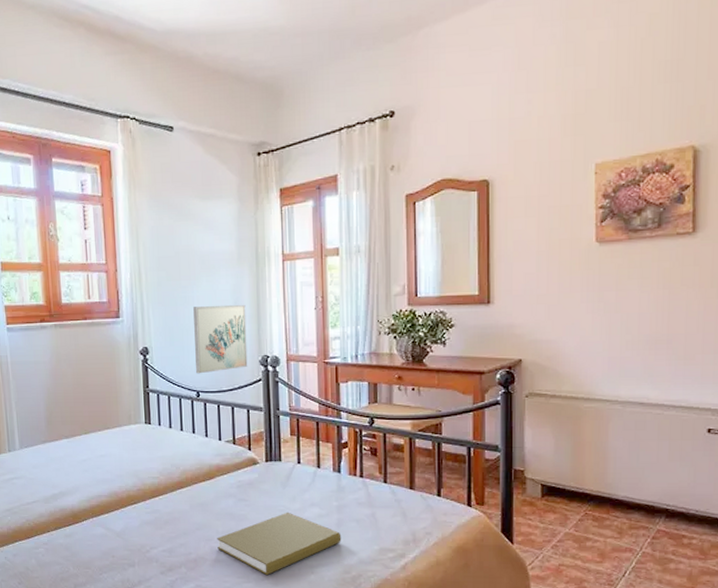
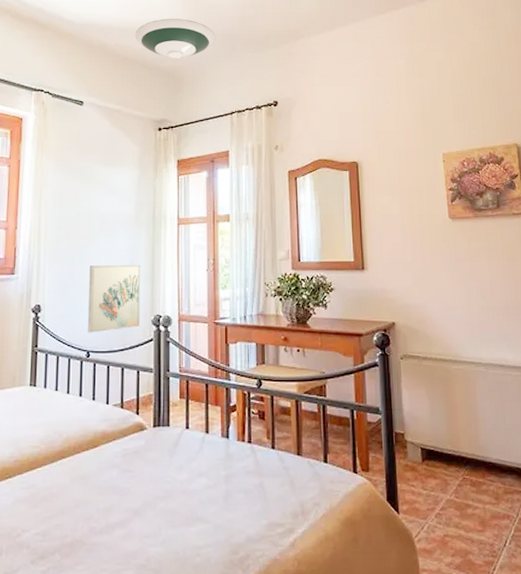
book: present [217,512,342,576] -> none [97,483,229,561]
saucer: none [225,14,320,67] -> present [135,19,216,59]

